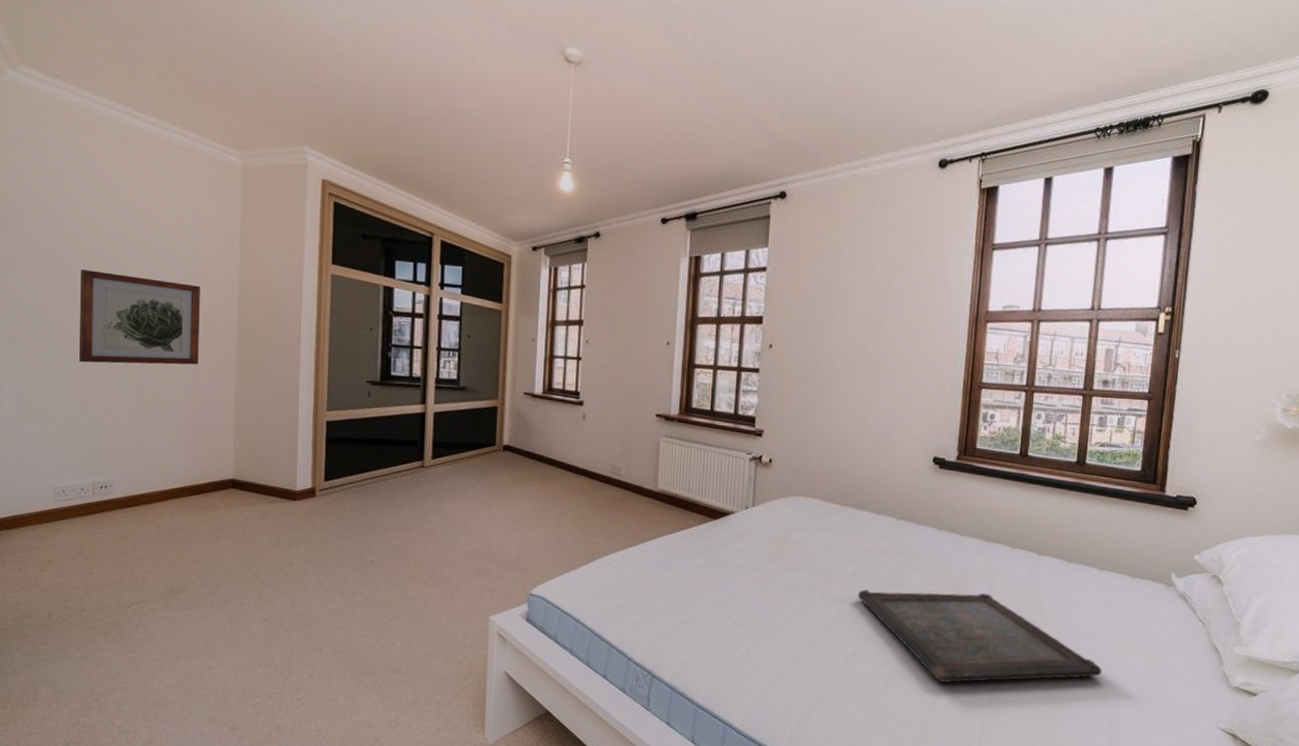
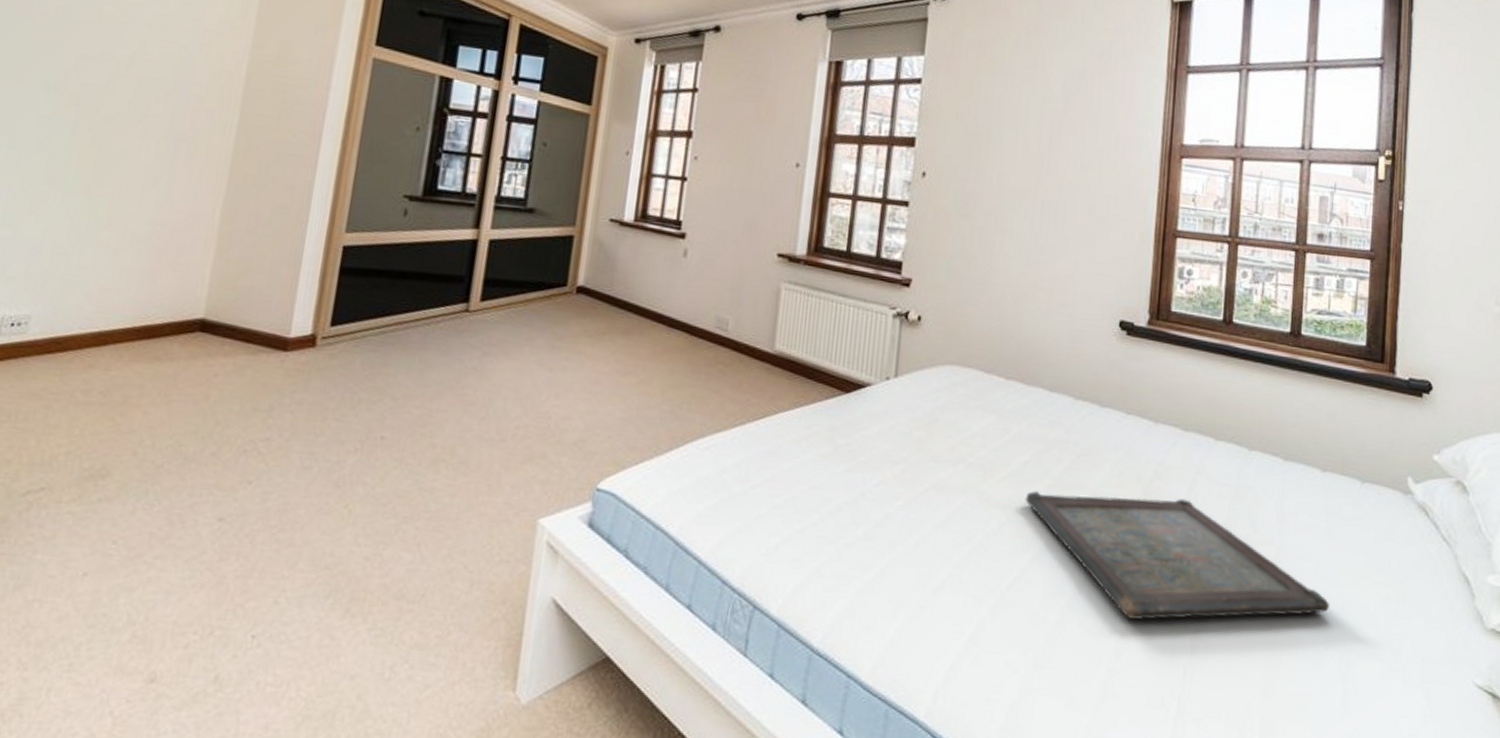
wall art: present [79,270,200,365] -> none [11,34,196,165]

